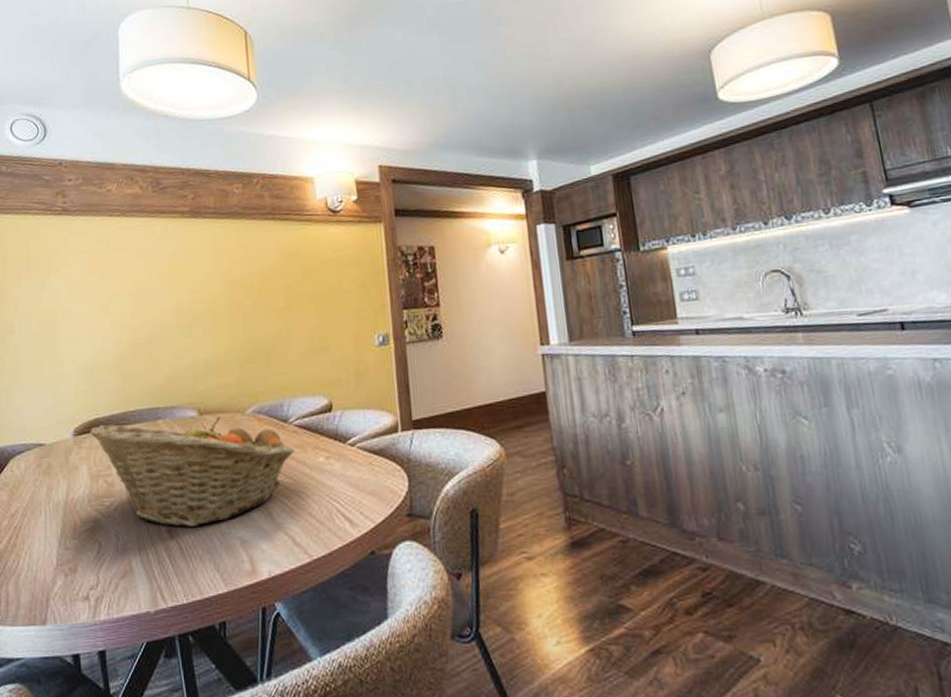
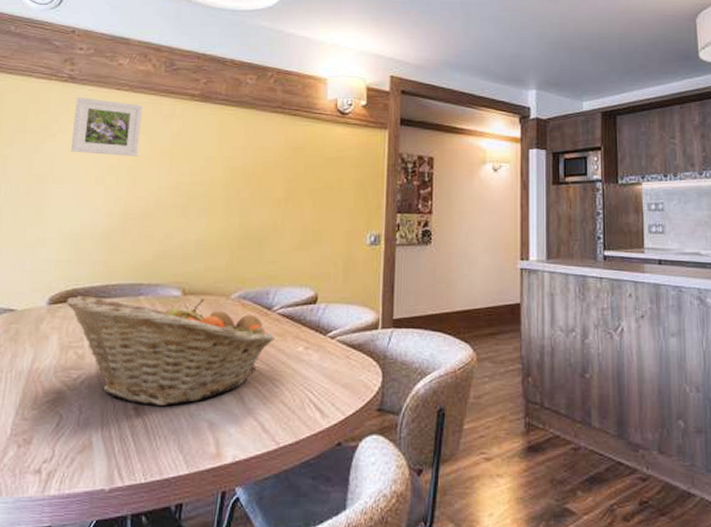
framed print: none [72,228,138,284] -> present [71,97,143,156]

